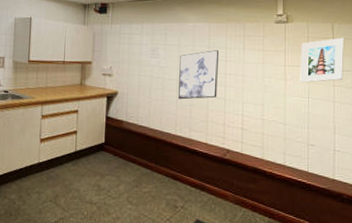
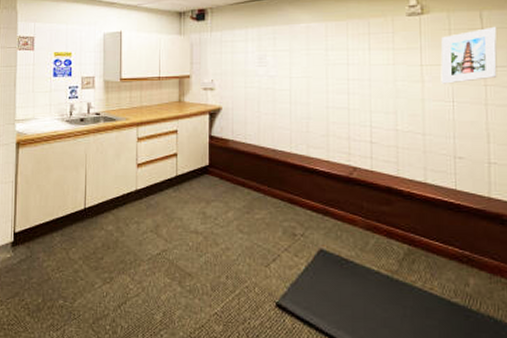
wall art: present [179,50,218,100] -> none [292,53,339,112]

